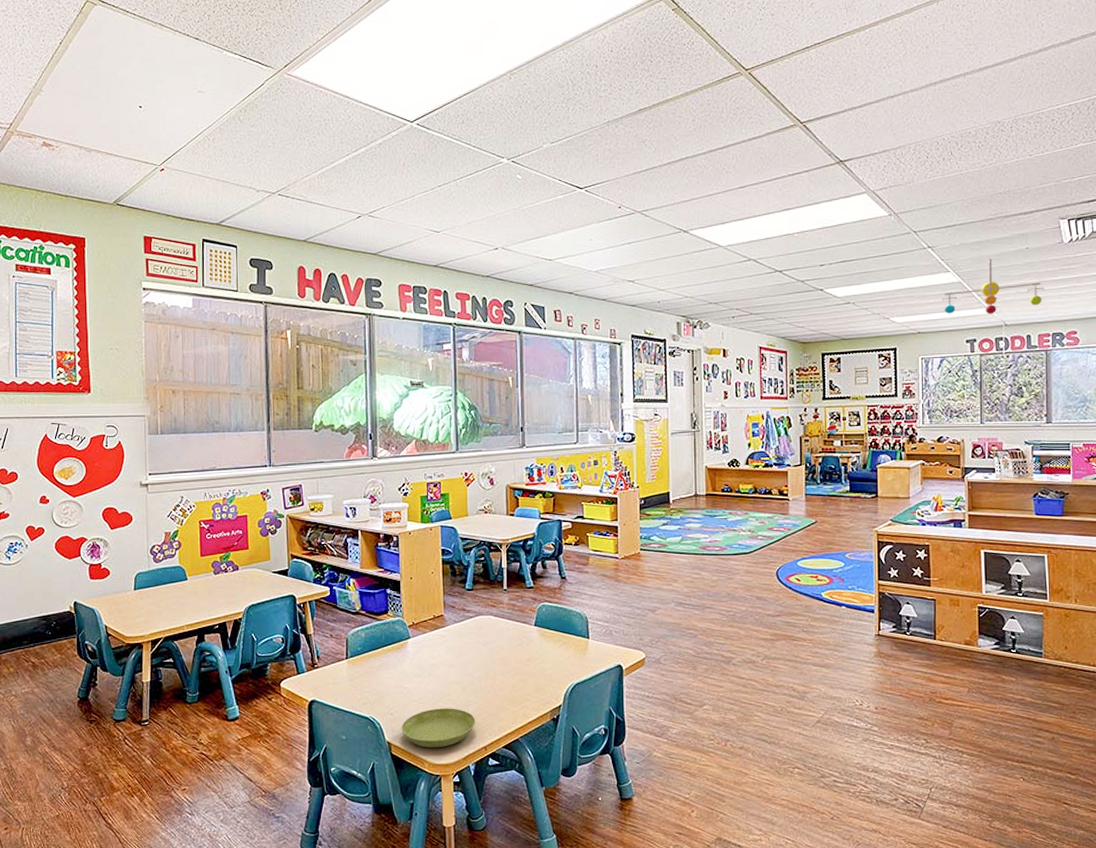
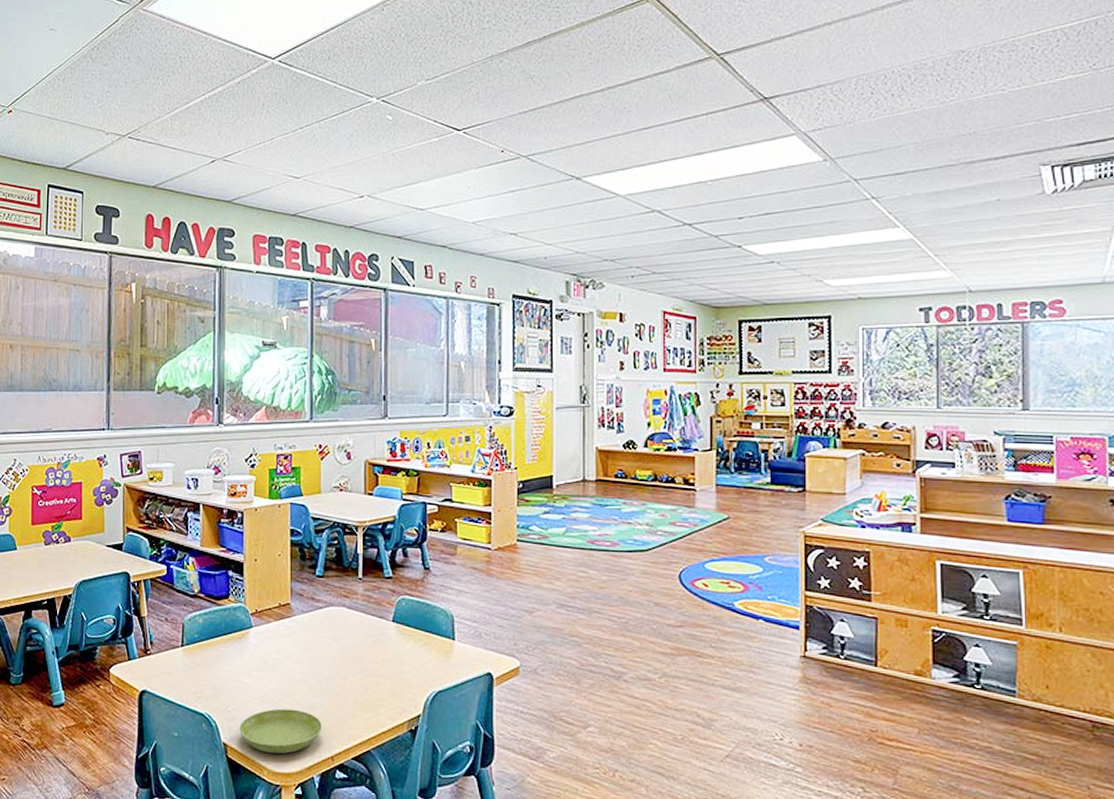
mobile: present [942,258,1044,314] -> none [890,211,1020,278]

